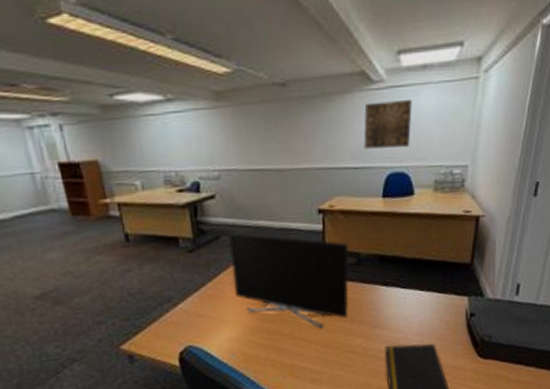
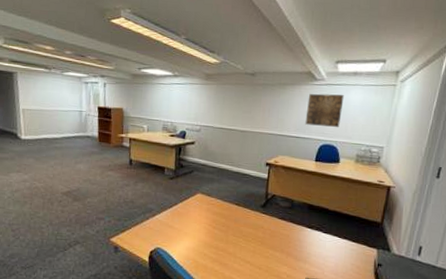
monitor: present [227,232,349,328] -> none [196,170,285,253]

